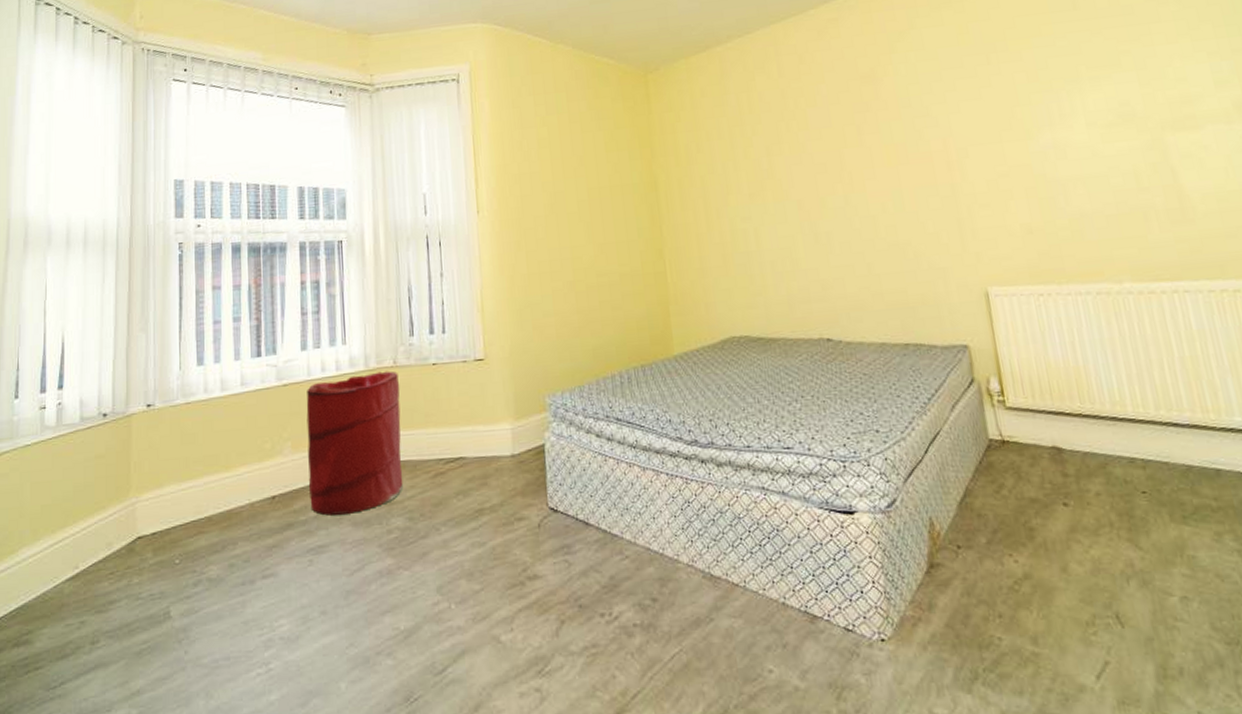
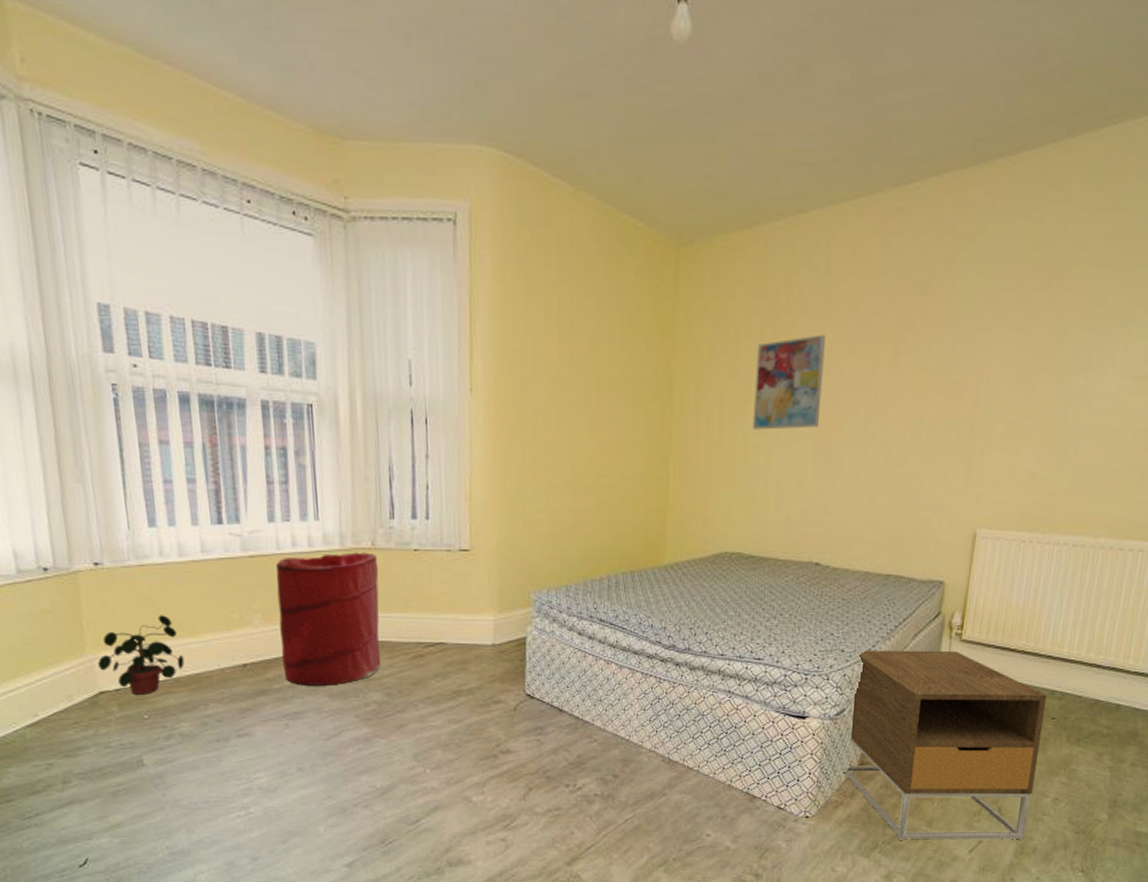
potted plant: none [139,451,218,538] -> present [98,615,185,695]
wall art: none [729,127,802,217] -> present [753,334,825,430]
nightstand: none [897,421,1161,666] -> present [842,650,1047,840]

